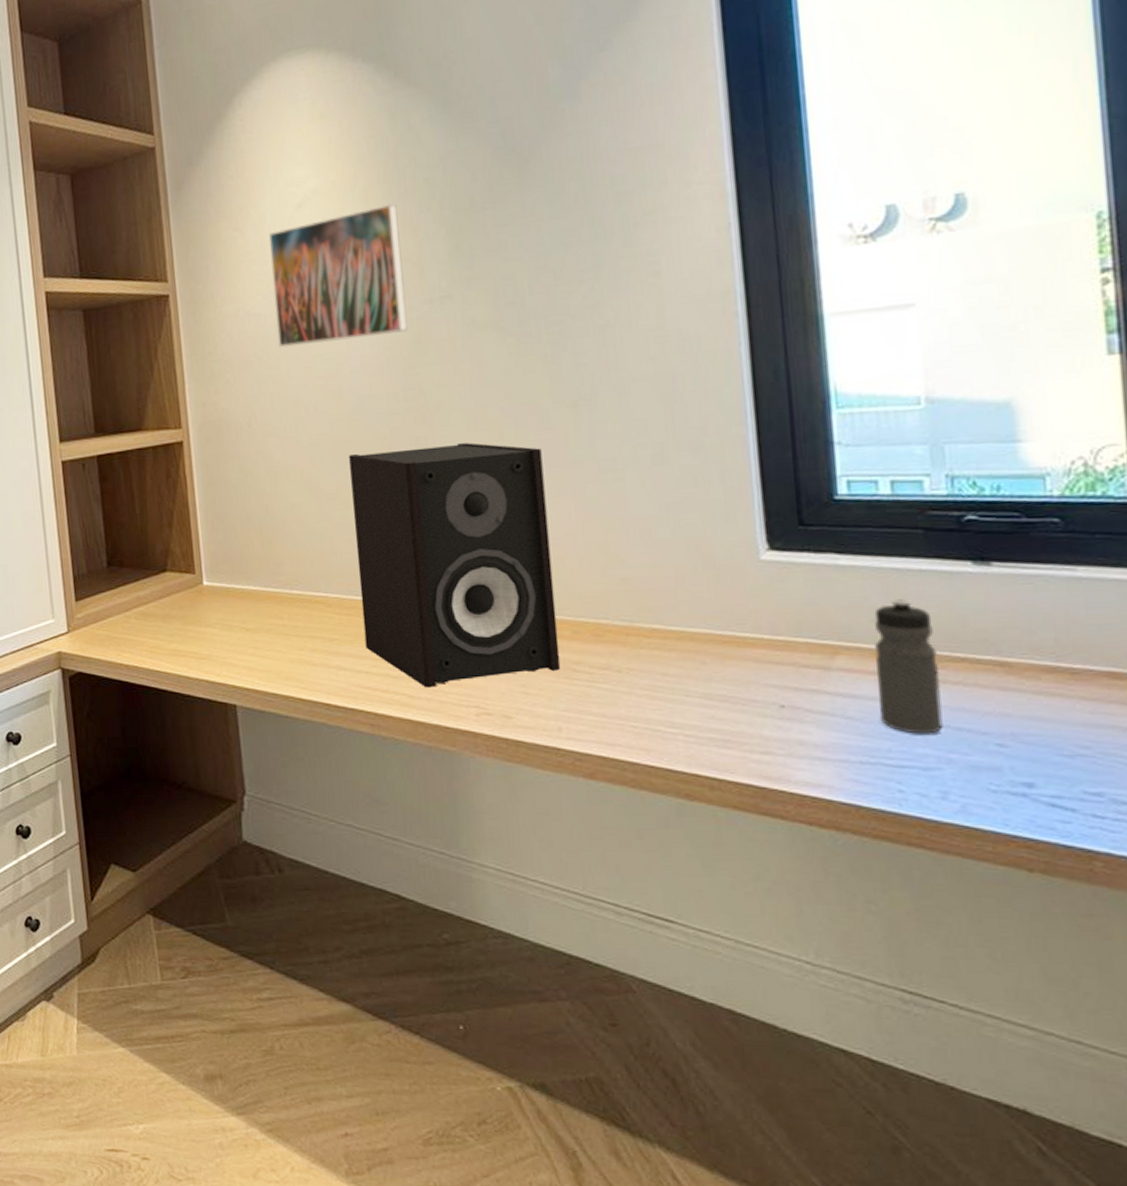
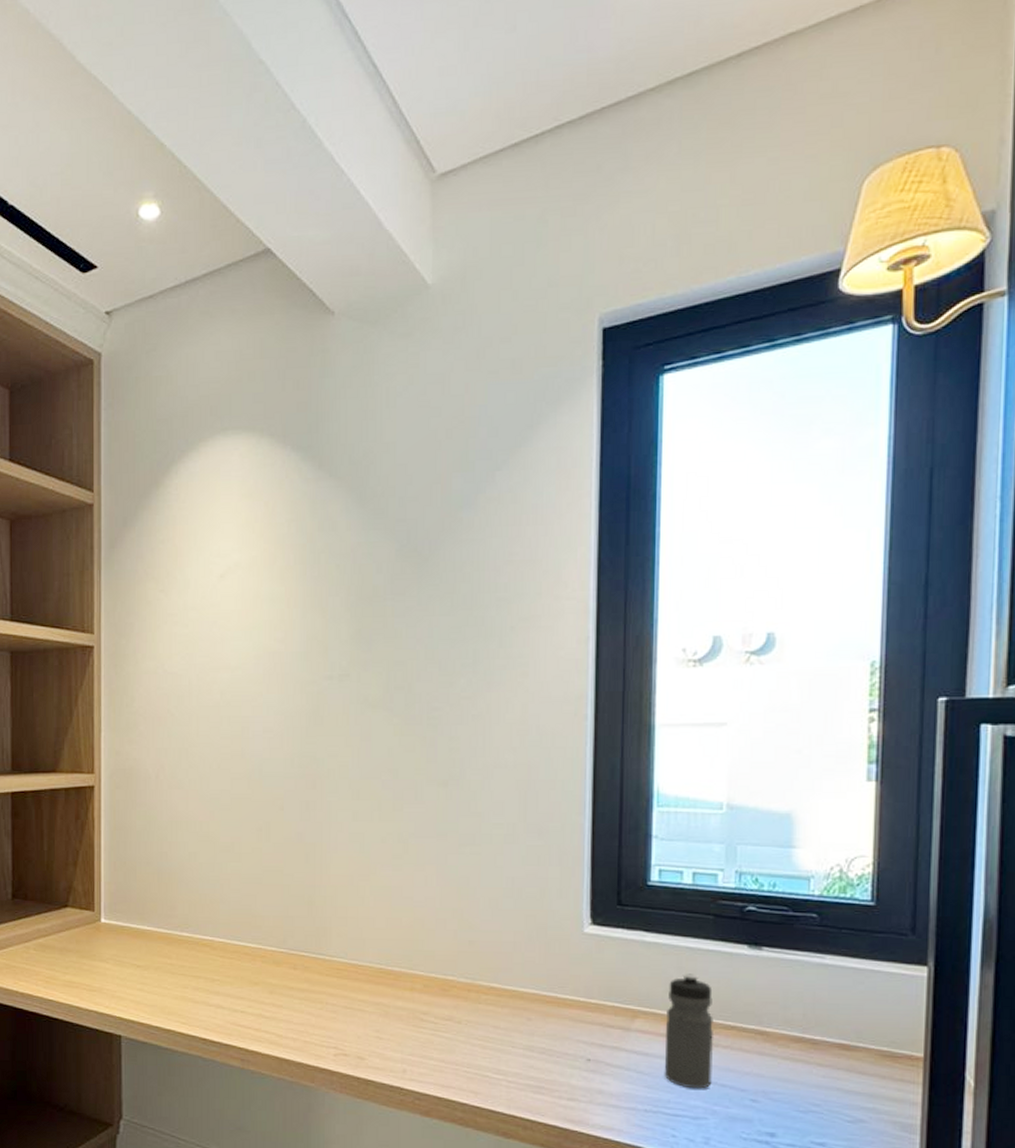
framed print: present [268,204,408,348] -> none [191,585,309,707]
speaker: present [349,442,561,688] -> none [243,810,413,1029]

